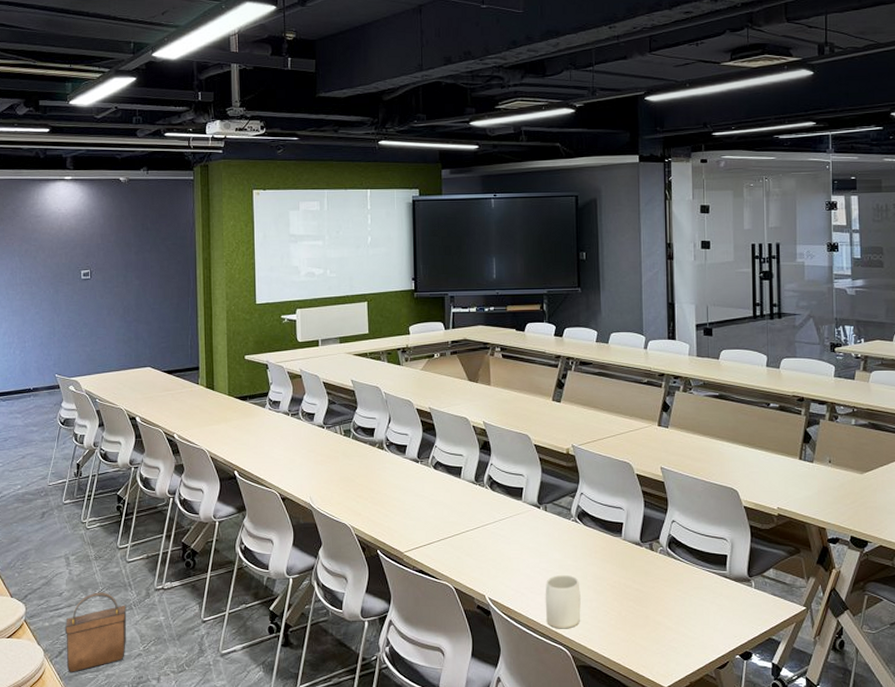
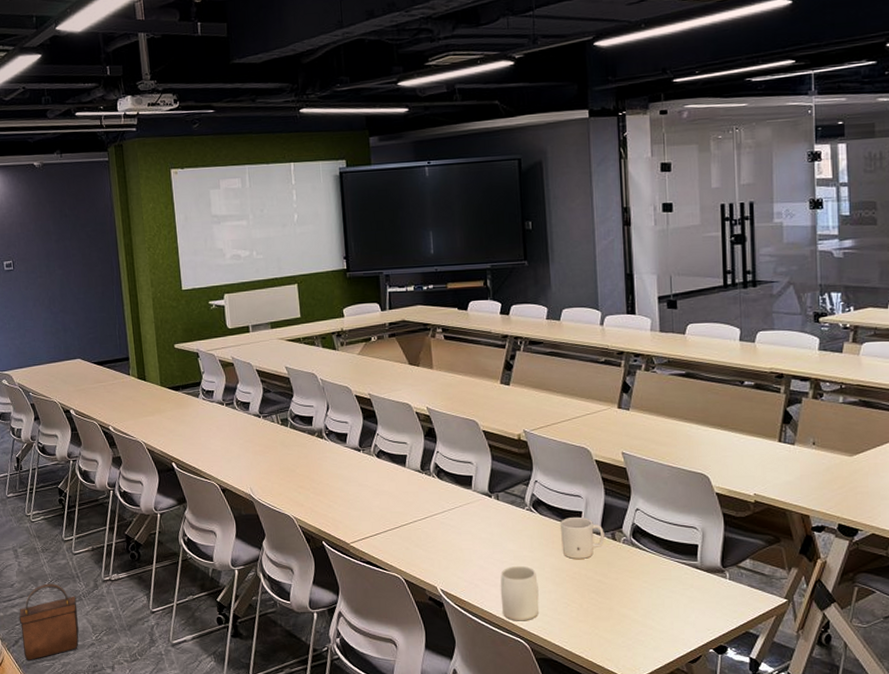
mug: none [602,527,643,568] -> present [559,516,605,559]

